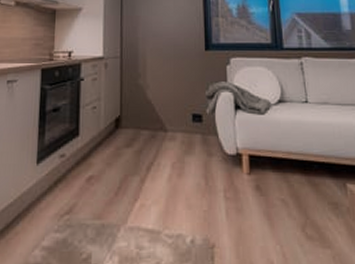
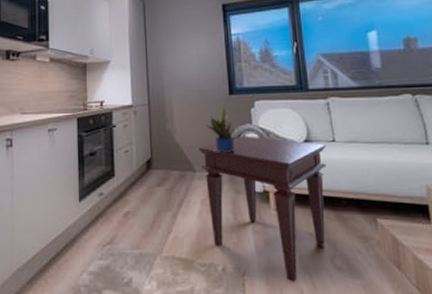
side table: none [171,94,299,254] -> present [198,136,326,282]
potted plant: none [180,59,212,111] -> present [206,104,237,152]

